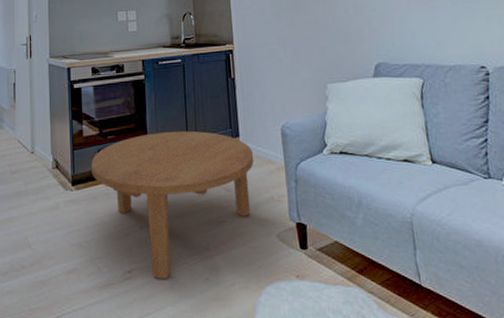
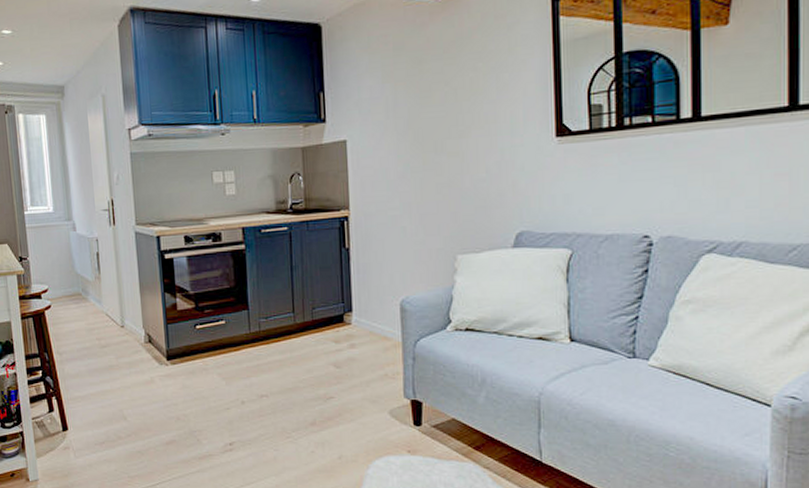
coffee table: present [91,130,254,279] -> none [187,305,368,451]

